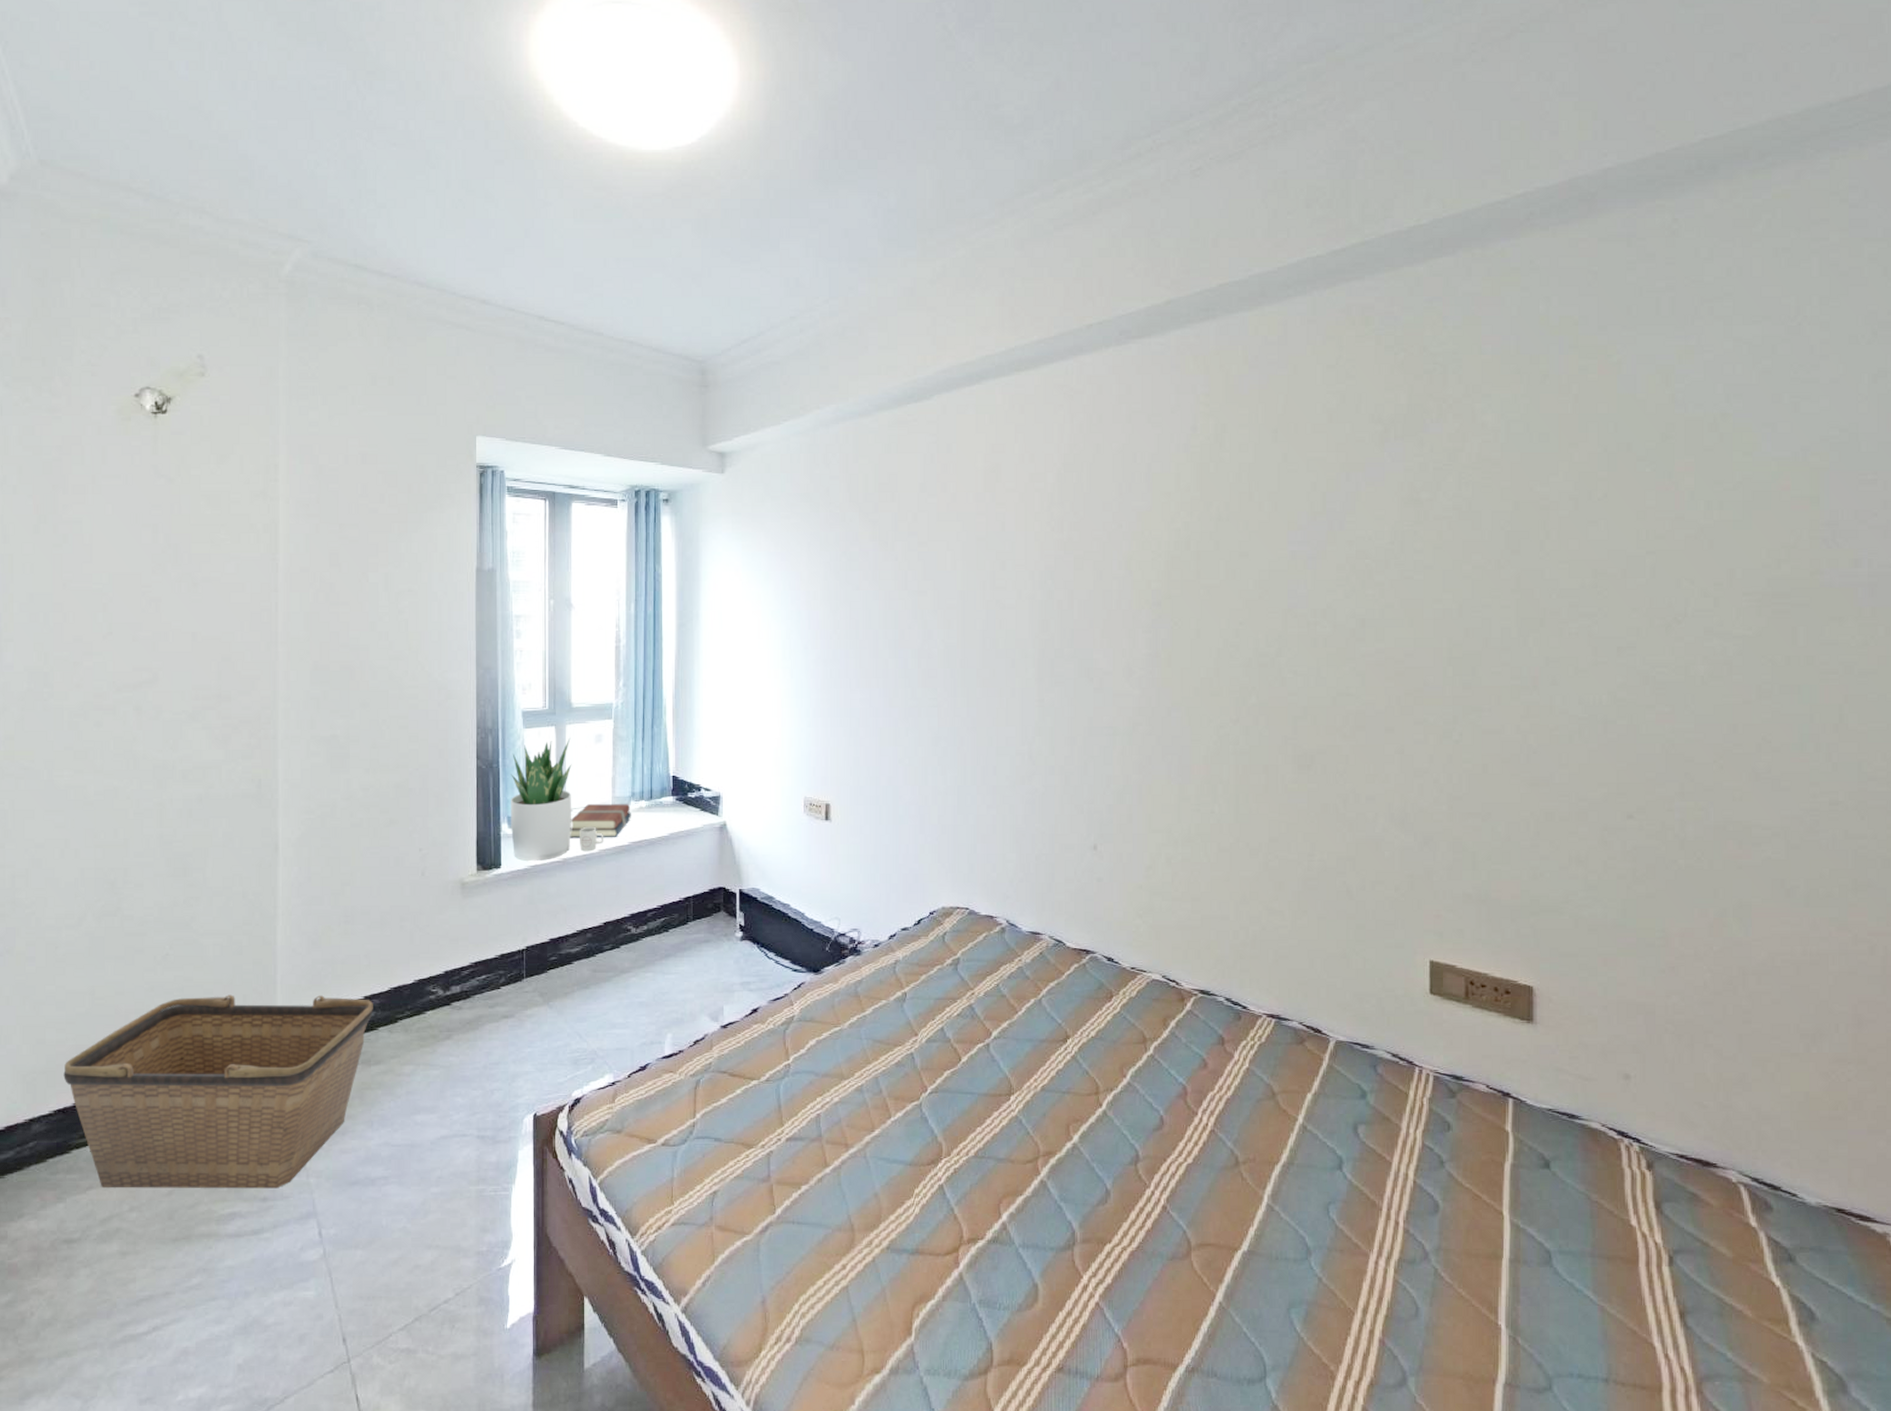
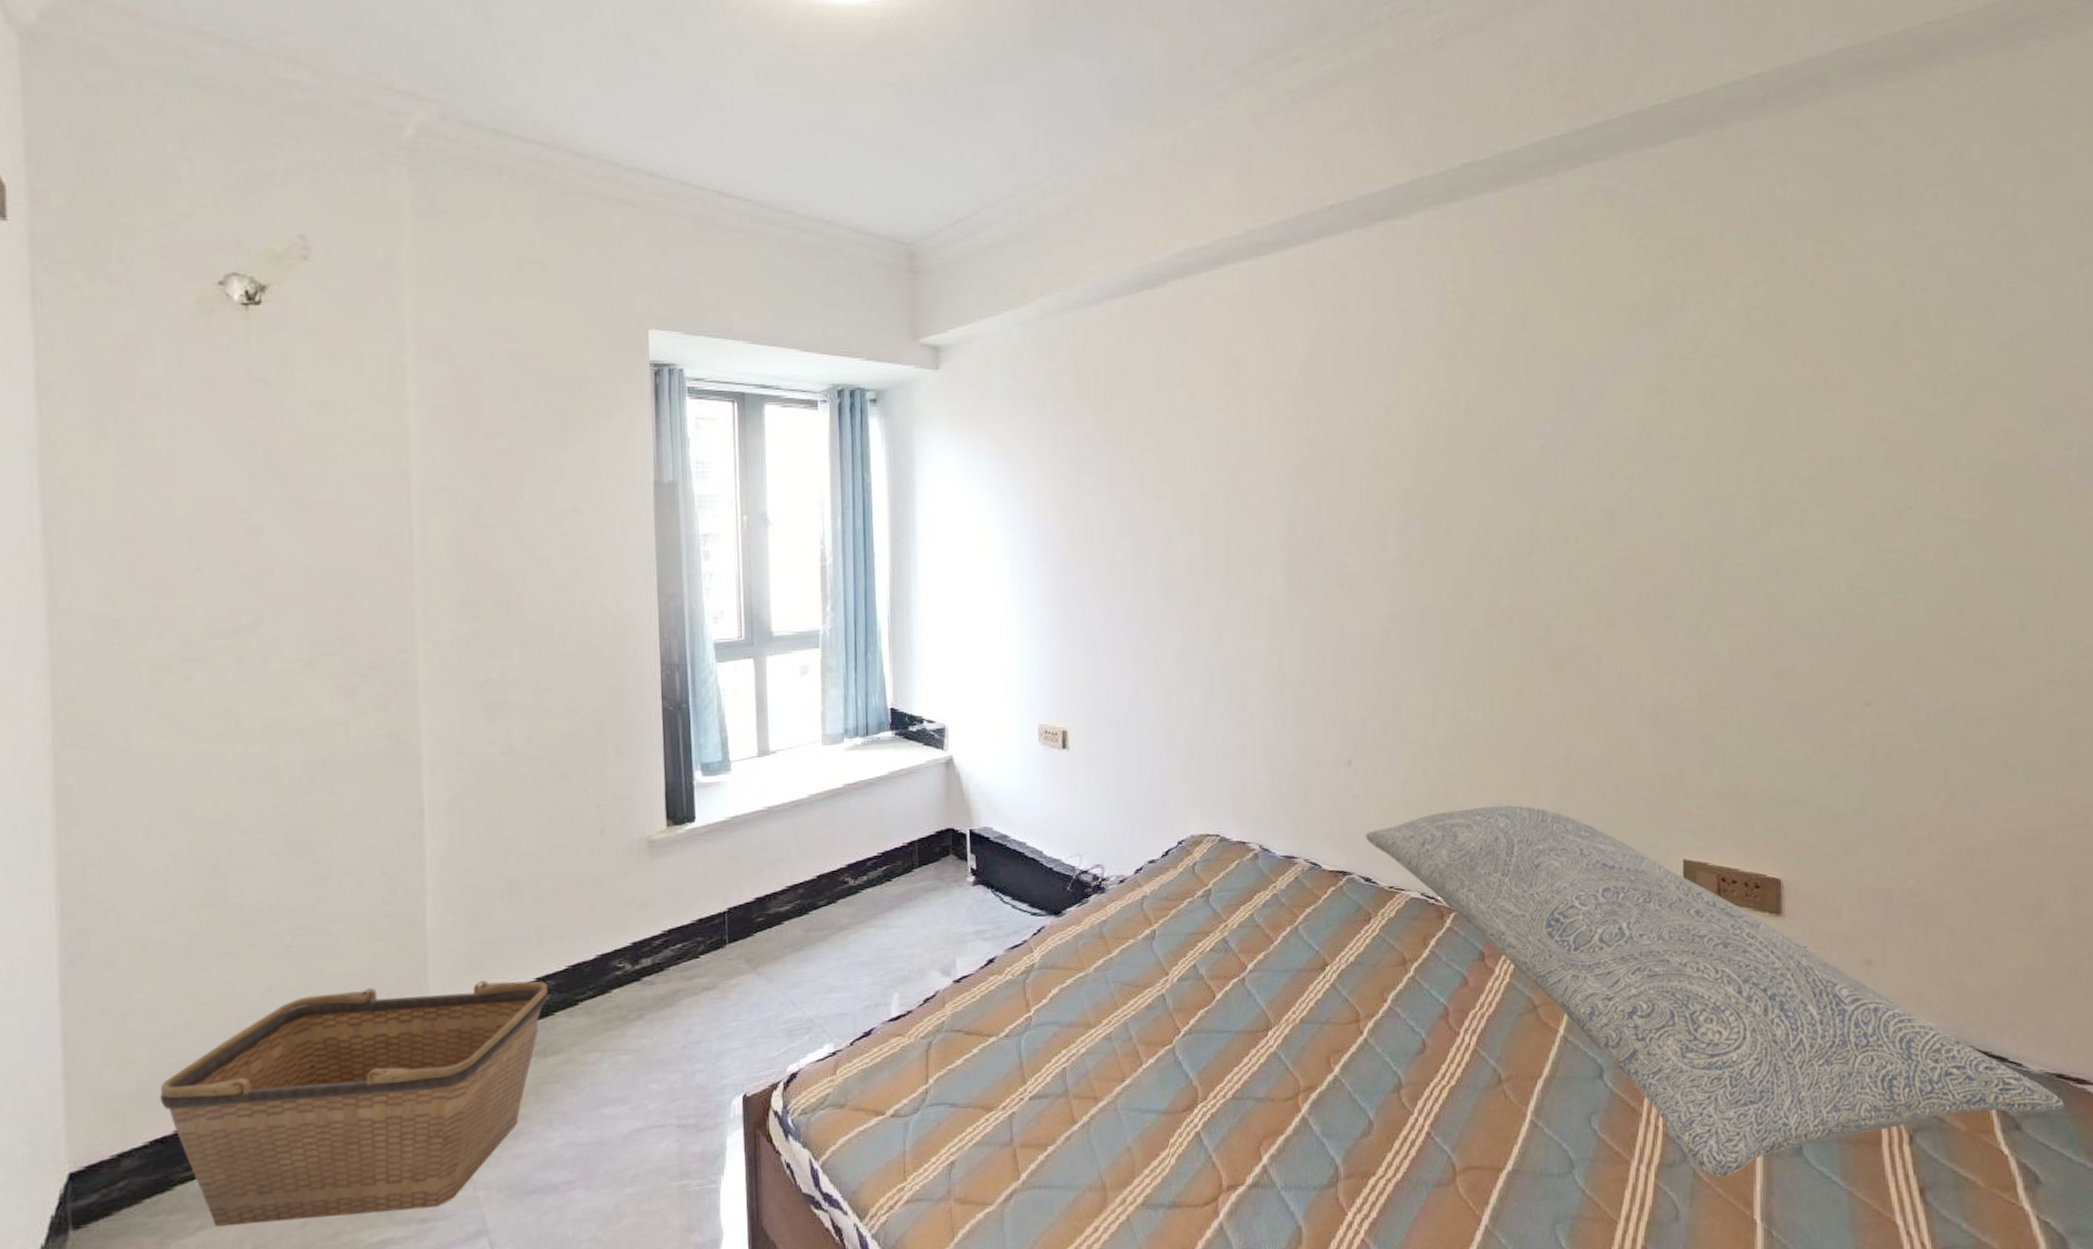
planter: present [511,737,572,862] -> none [703,670,777,813]
books: present [570,803,632,837] -> none [774,742,846,783]
mug: present [580,826,604,852] -> none [786,769,815,798]
pillow: none [1108,895,1844,1279] -> present [1365,804,2064,1177]

